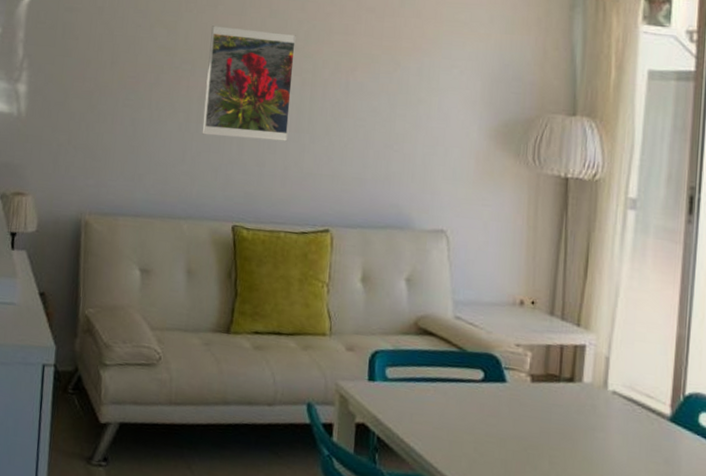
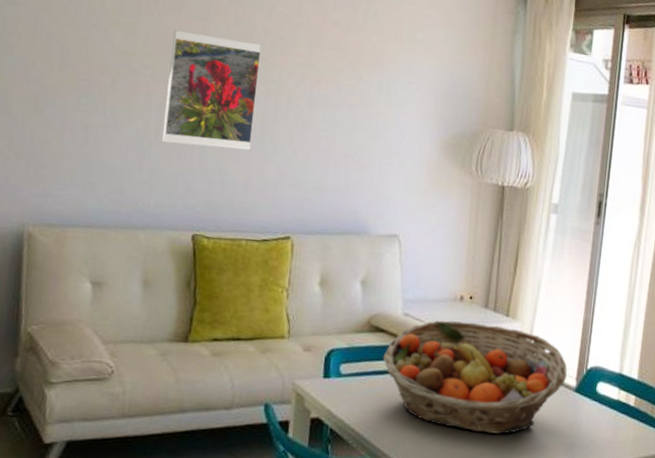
fruit basket: none [432,326,658,463] -> present [383,320,567,434]

